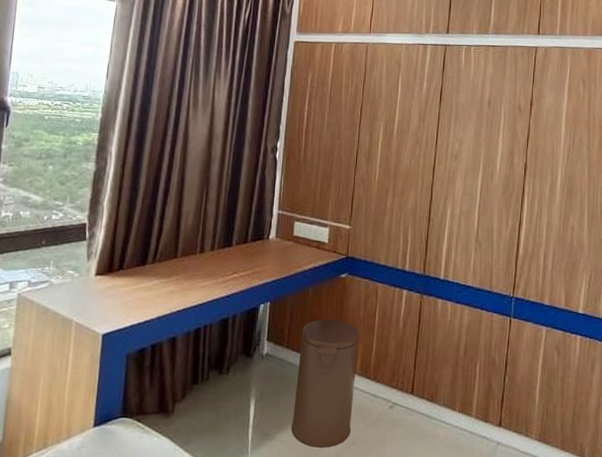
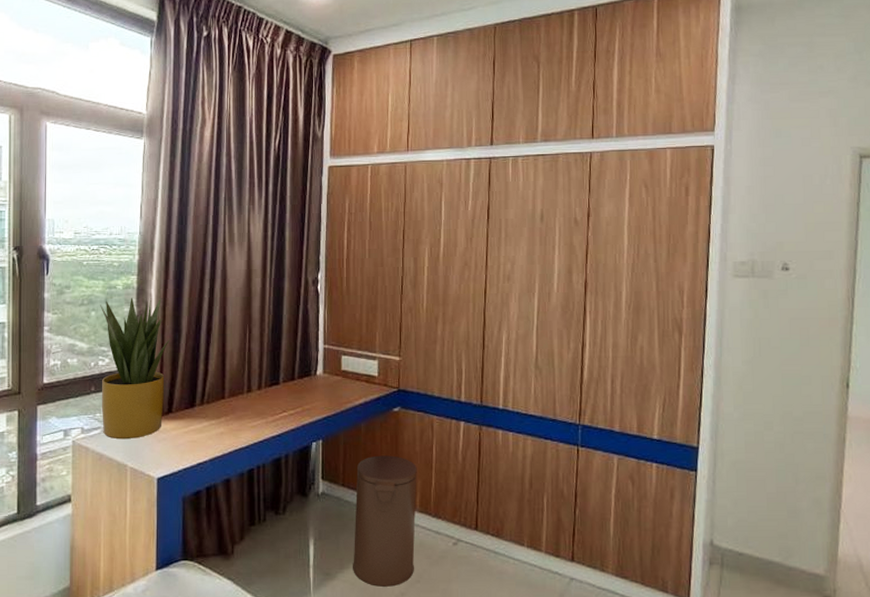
planter: none [50,154,128,294] -> present [100,297,171,438]

